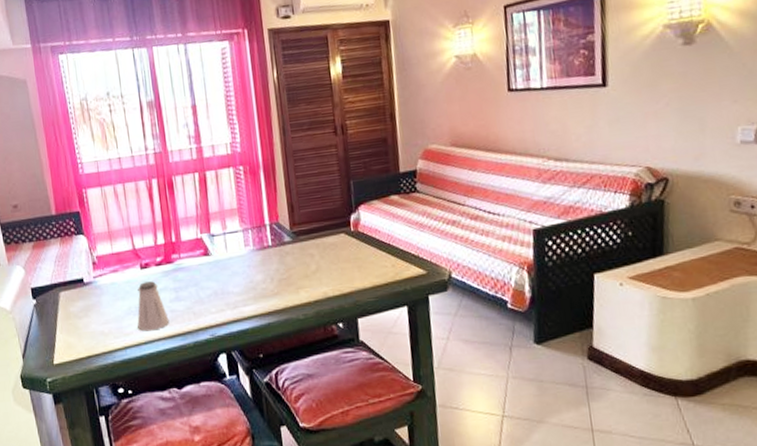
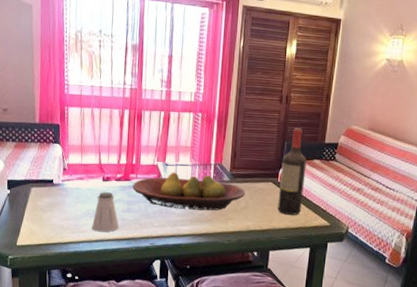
fruit bowl: none [176,239,314,288] -> present [132,172,245,211]
wine bottle: none [351,160,387,270] -> present [277,128,307,215]

